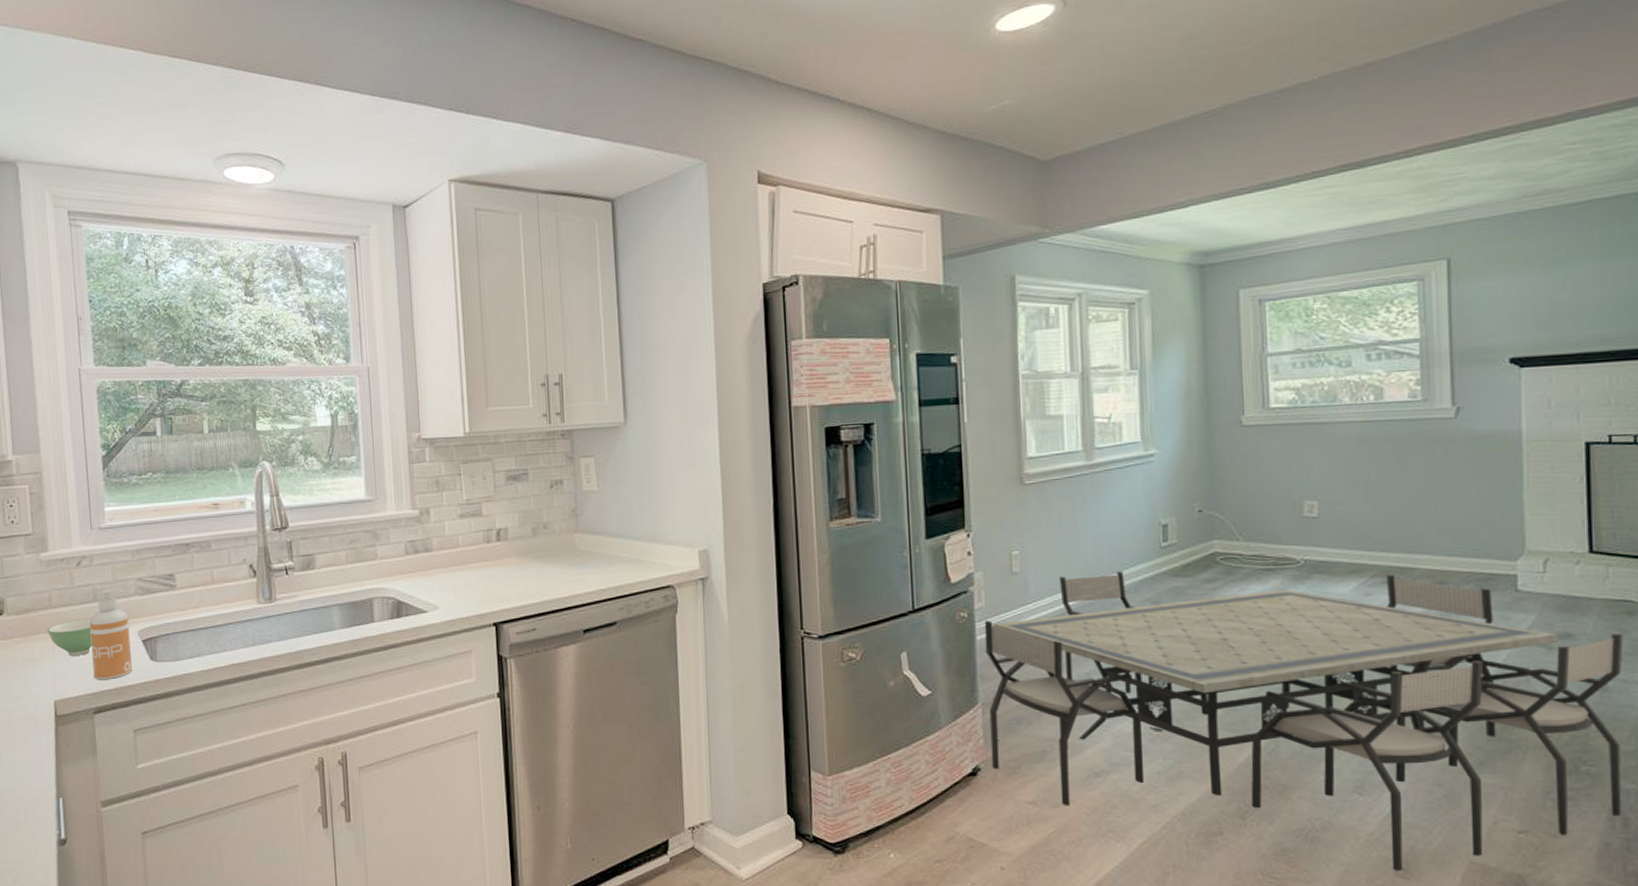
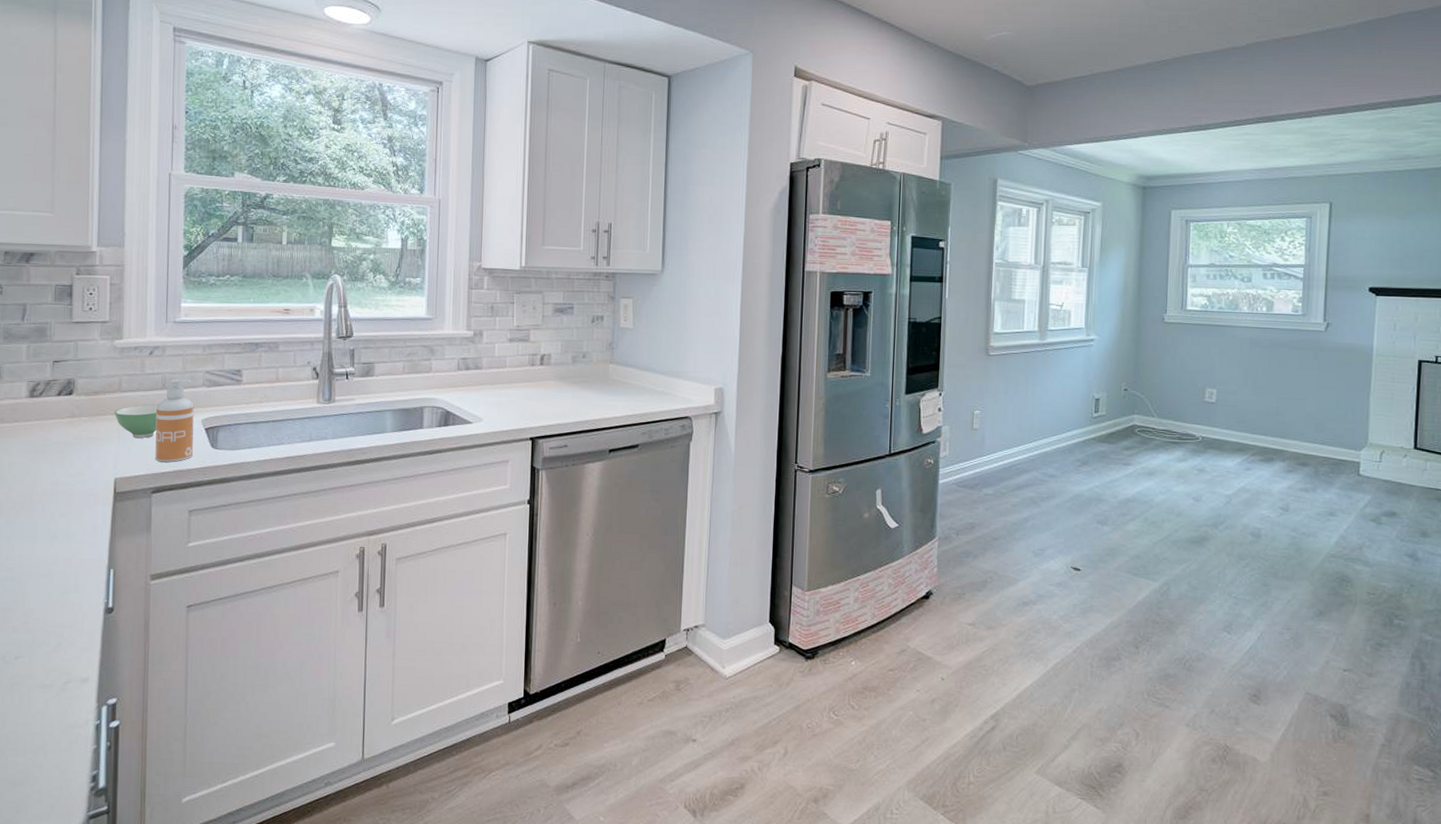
dining set: present [984,571,1623,870] -> none [942,434,1433,697]

